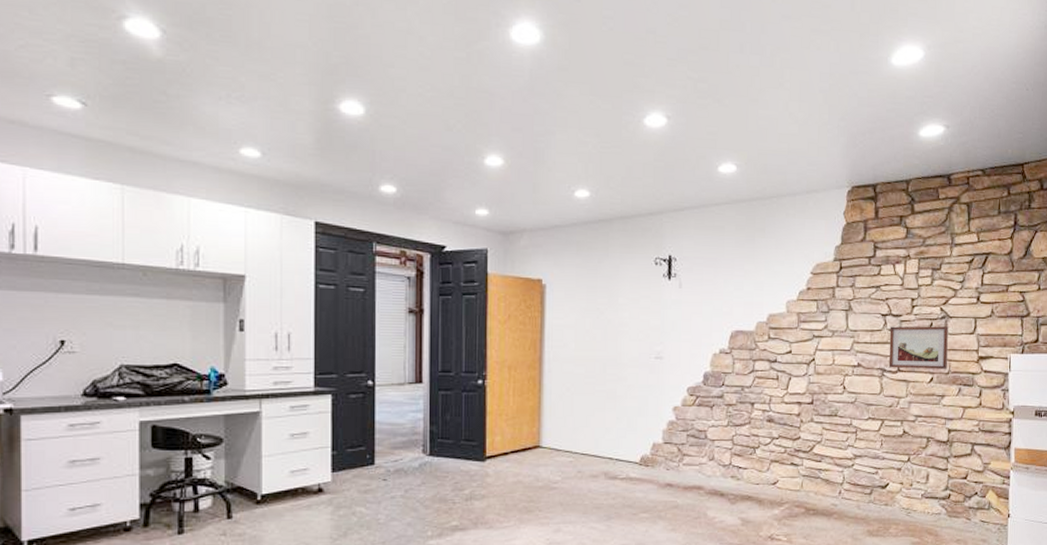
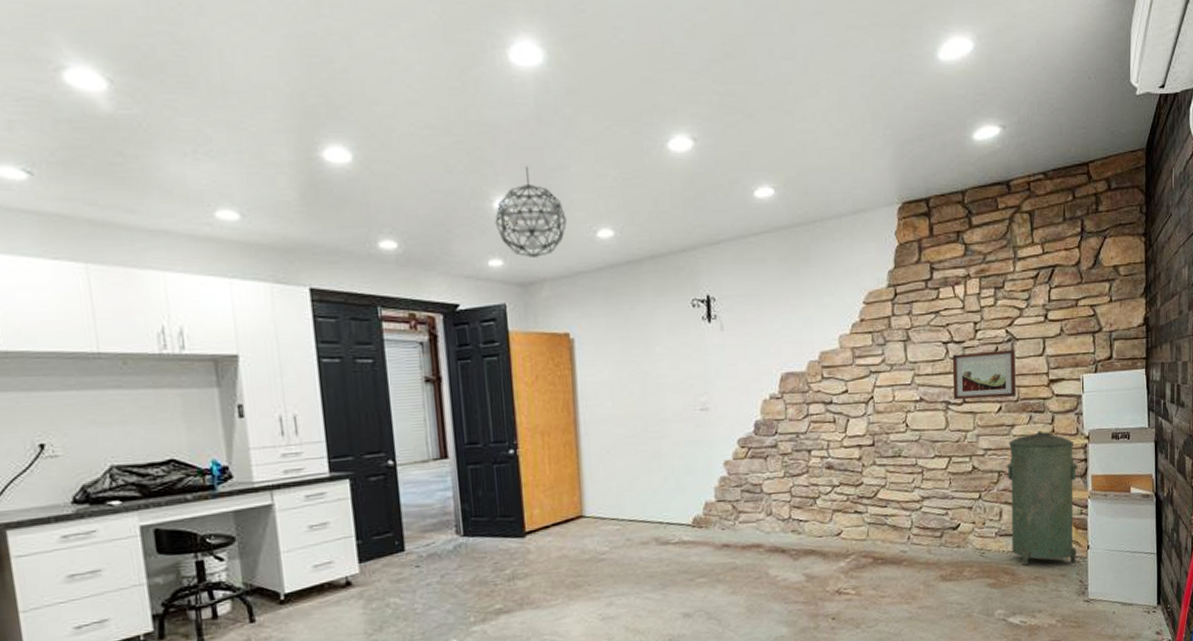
pendant light: none [485,130,548,210] -> present [495,167,567,257]
trash can: none [935,403,1002,530] -> present [1007,431,1078,565]

